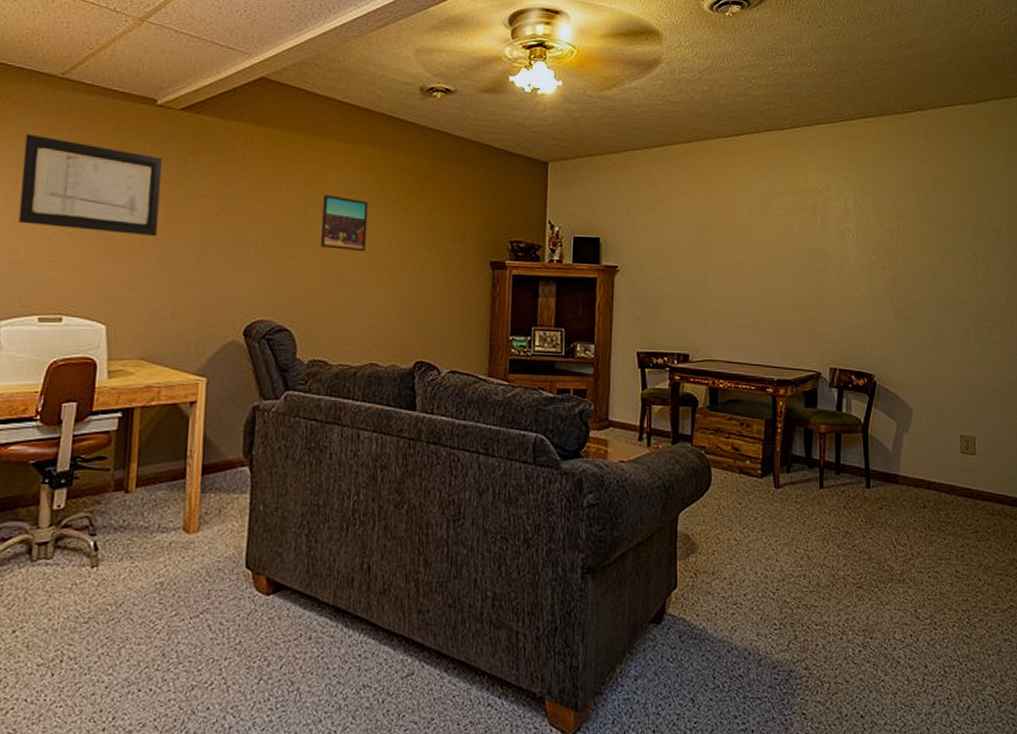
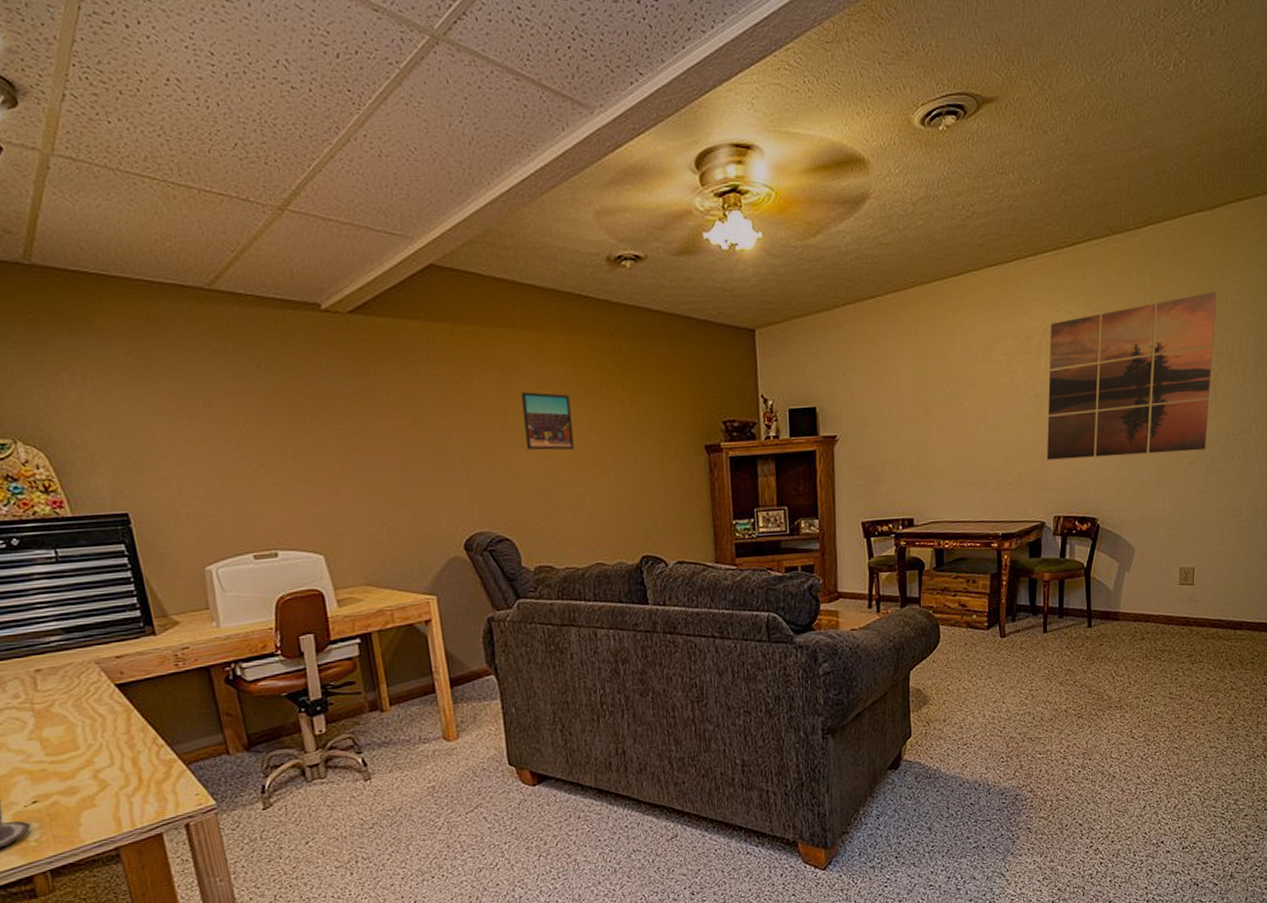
wall art: present [18,133,163,237] -> none [187,359,354,460]
wall art: none [823,174,983,319] -> present [1047,292,1217,460]

